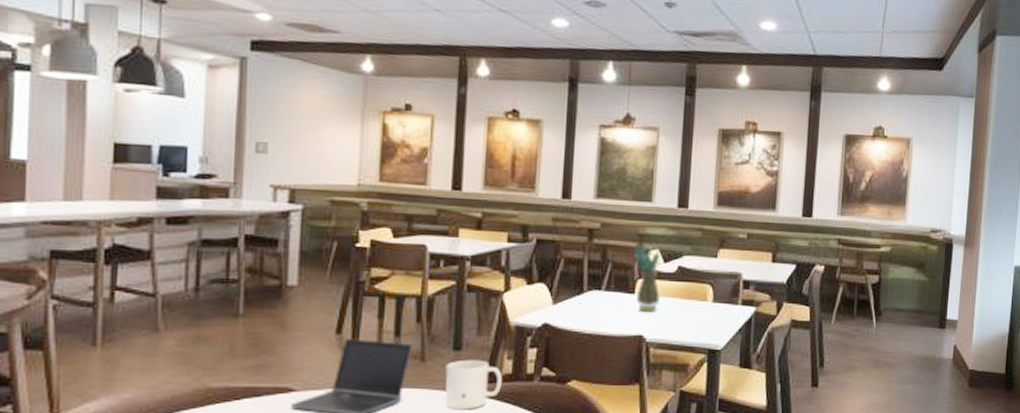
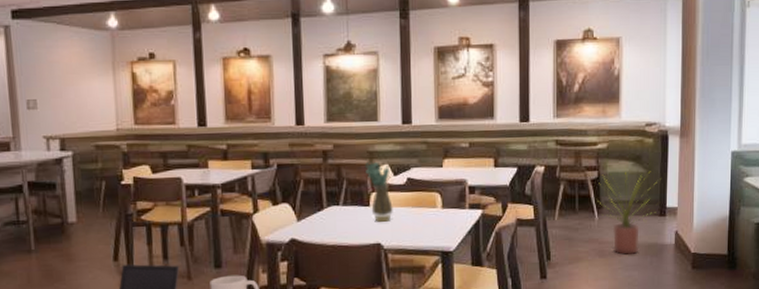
house plant: none [876,278,943,368] -> present [597,171,661,256]

